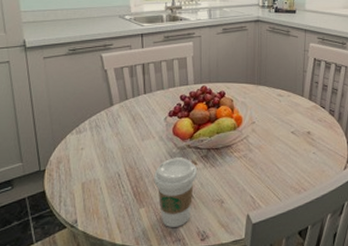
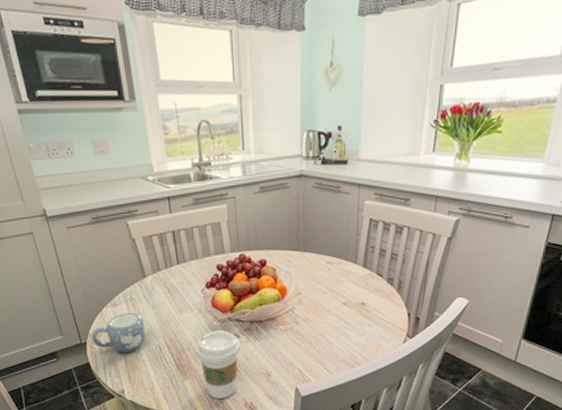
mug: none [51,140,107,180] -> present [91,313,146,353]

